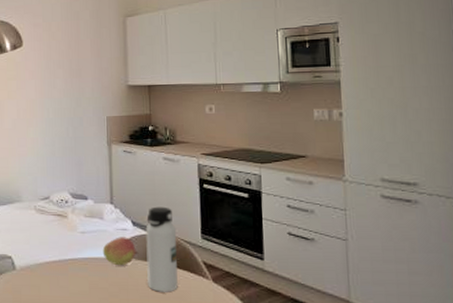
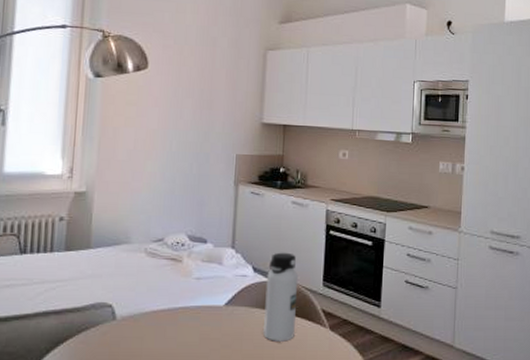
fruit: present [102,237,139,266] -> none [218,283,257,315]

